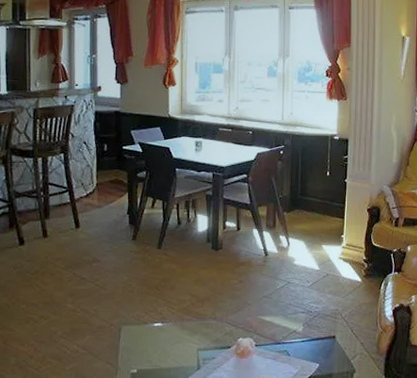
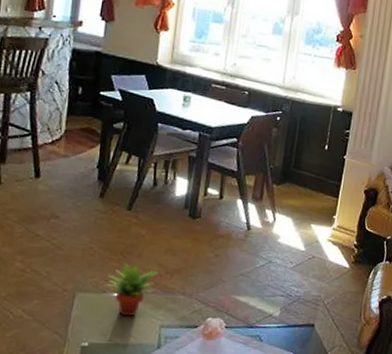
succulent plant: none [147,294,192,343] -> present [106,261,160,317]

